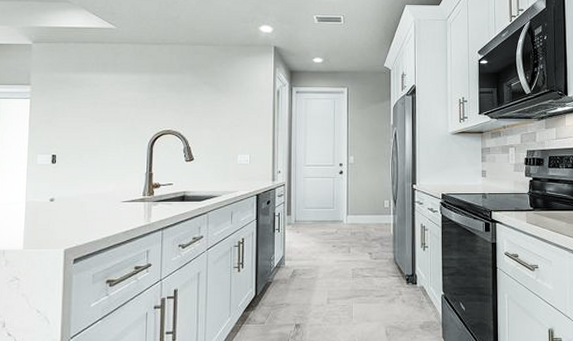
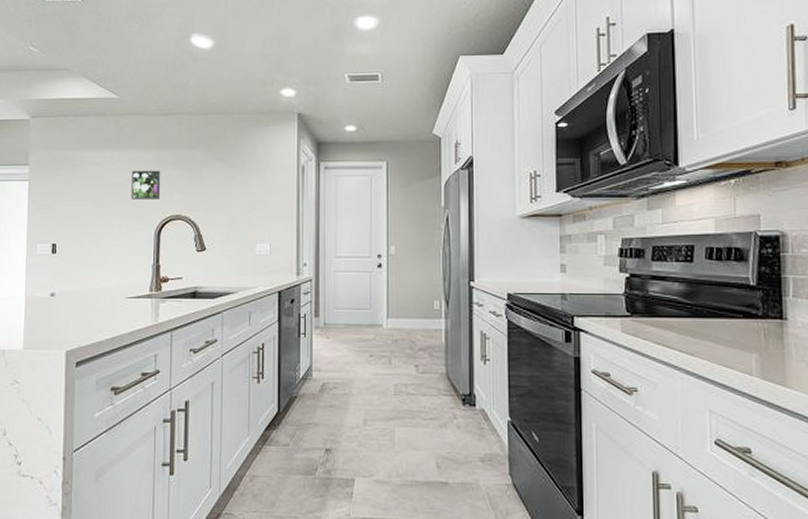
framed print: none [127,91,154,117] -> present [131,170,161,200]

